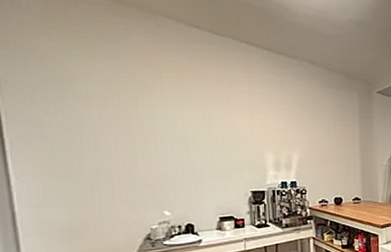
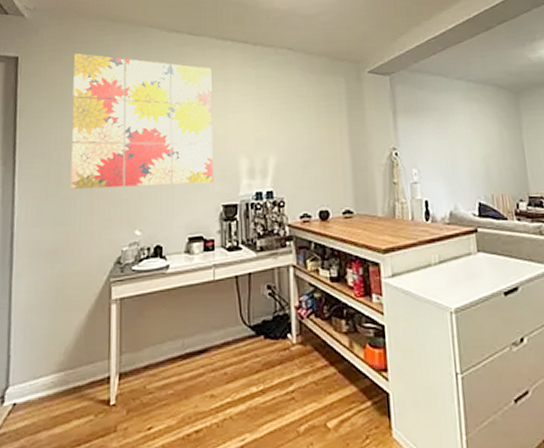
wall art: none [70,30,242,173] -> present [70,53,213,190]

